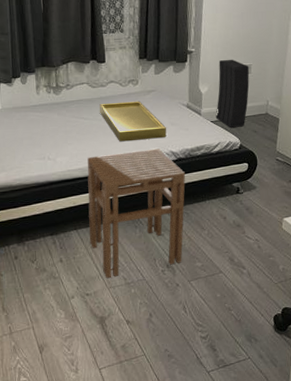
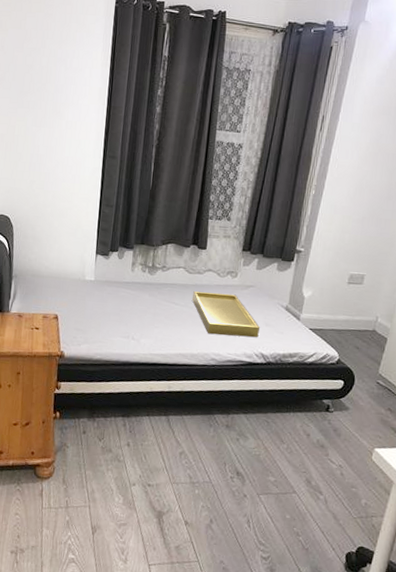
stool: present [87,148,186,279] -> none [160,344,273,473]
speaker: present [215,60,250,128] -> none [315,265,362,340]

